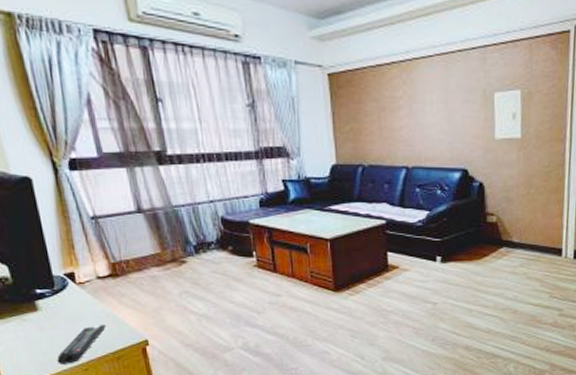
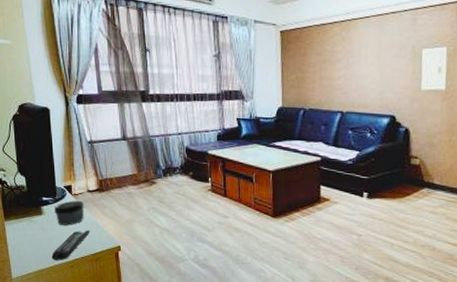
jar: none [53,291,96,321] -> present [54,201,85,225]

